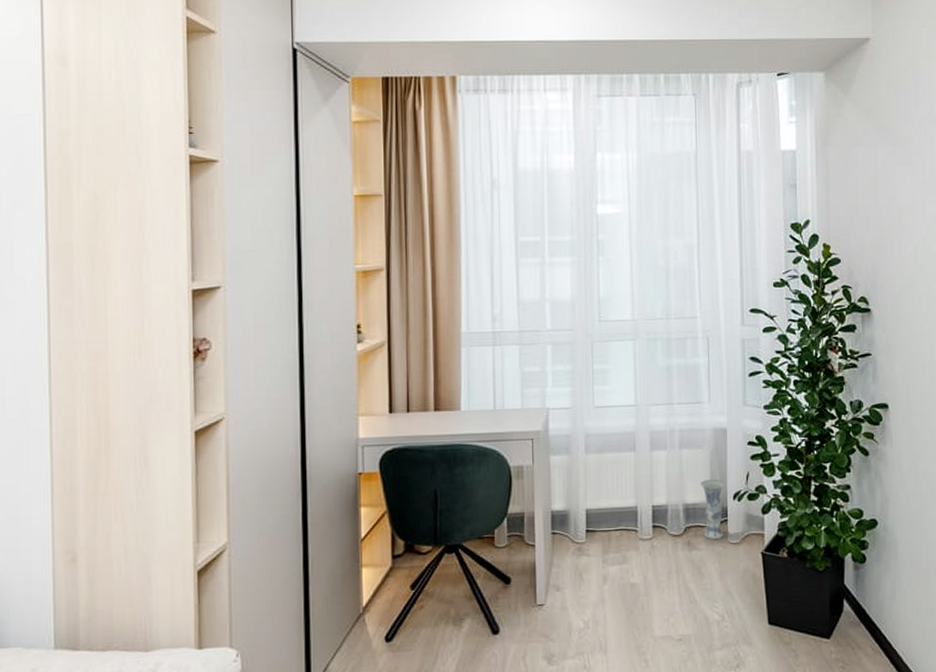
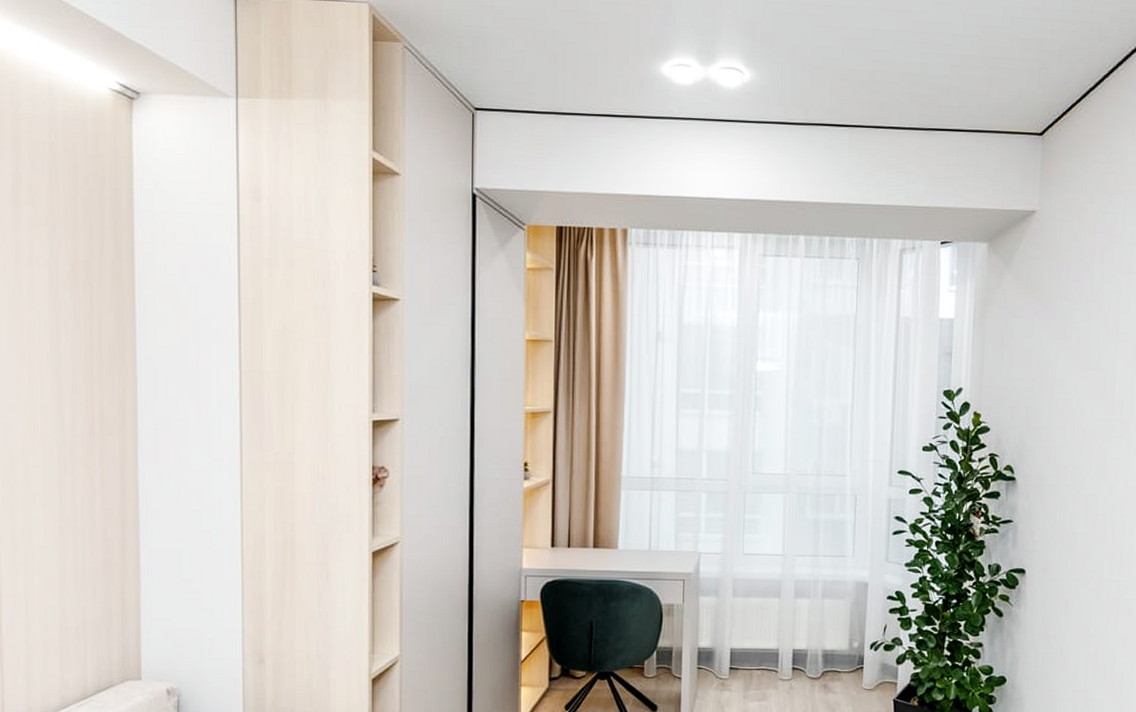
vase: present [700,479,726,539] -> none [839,629,864,684]

